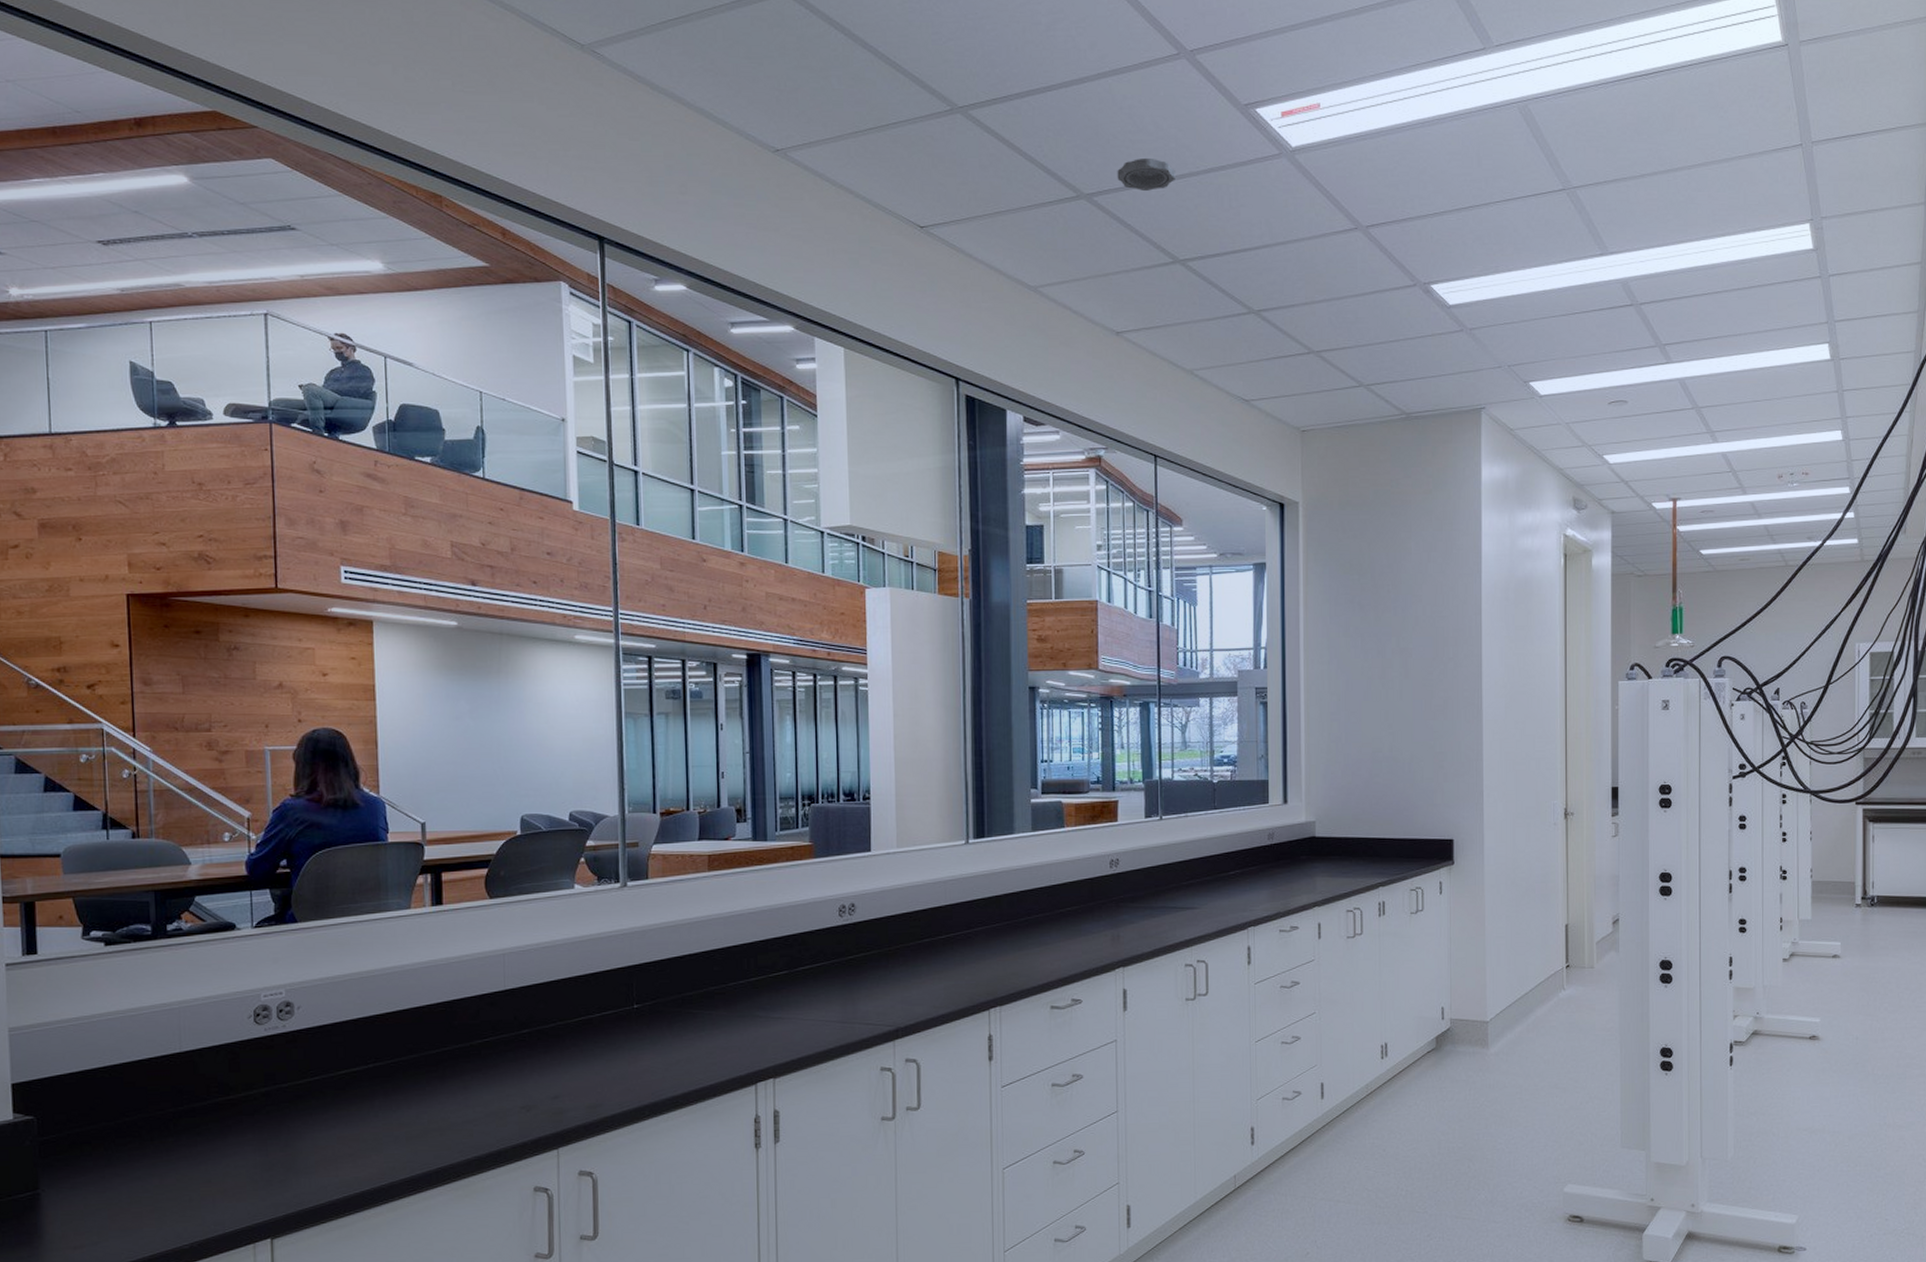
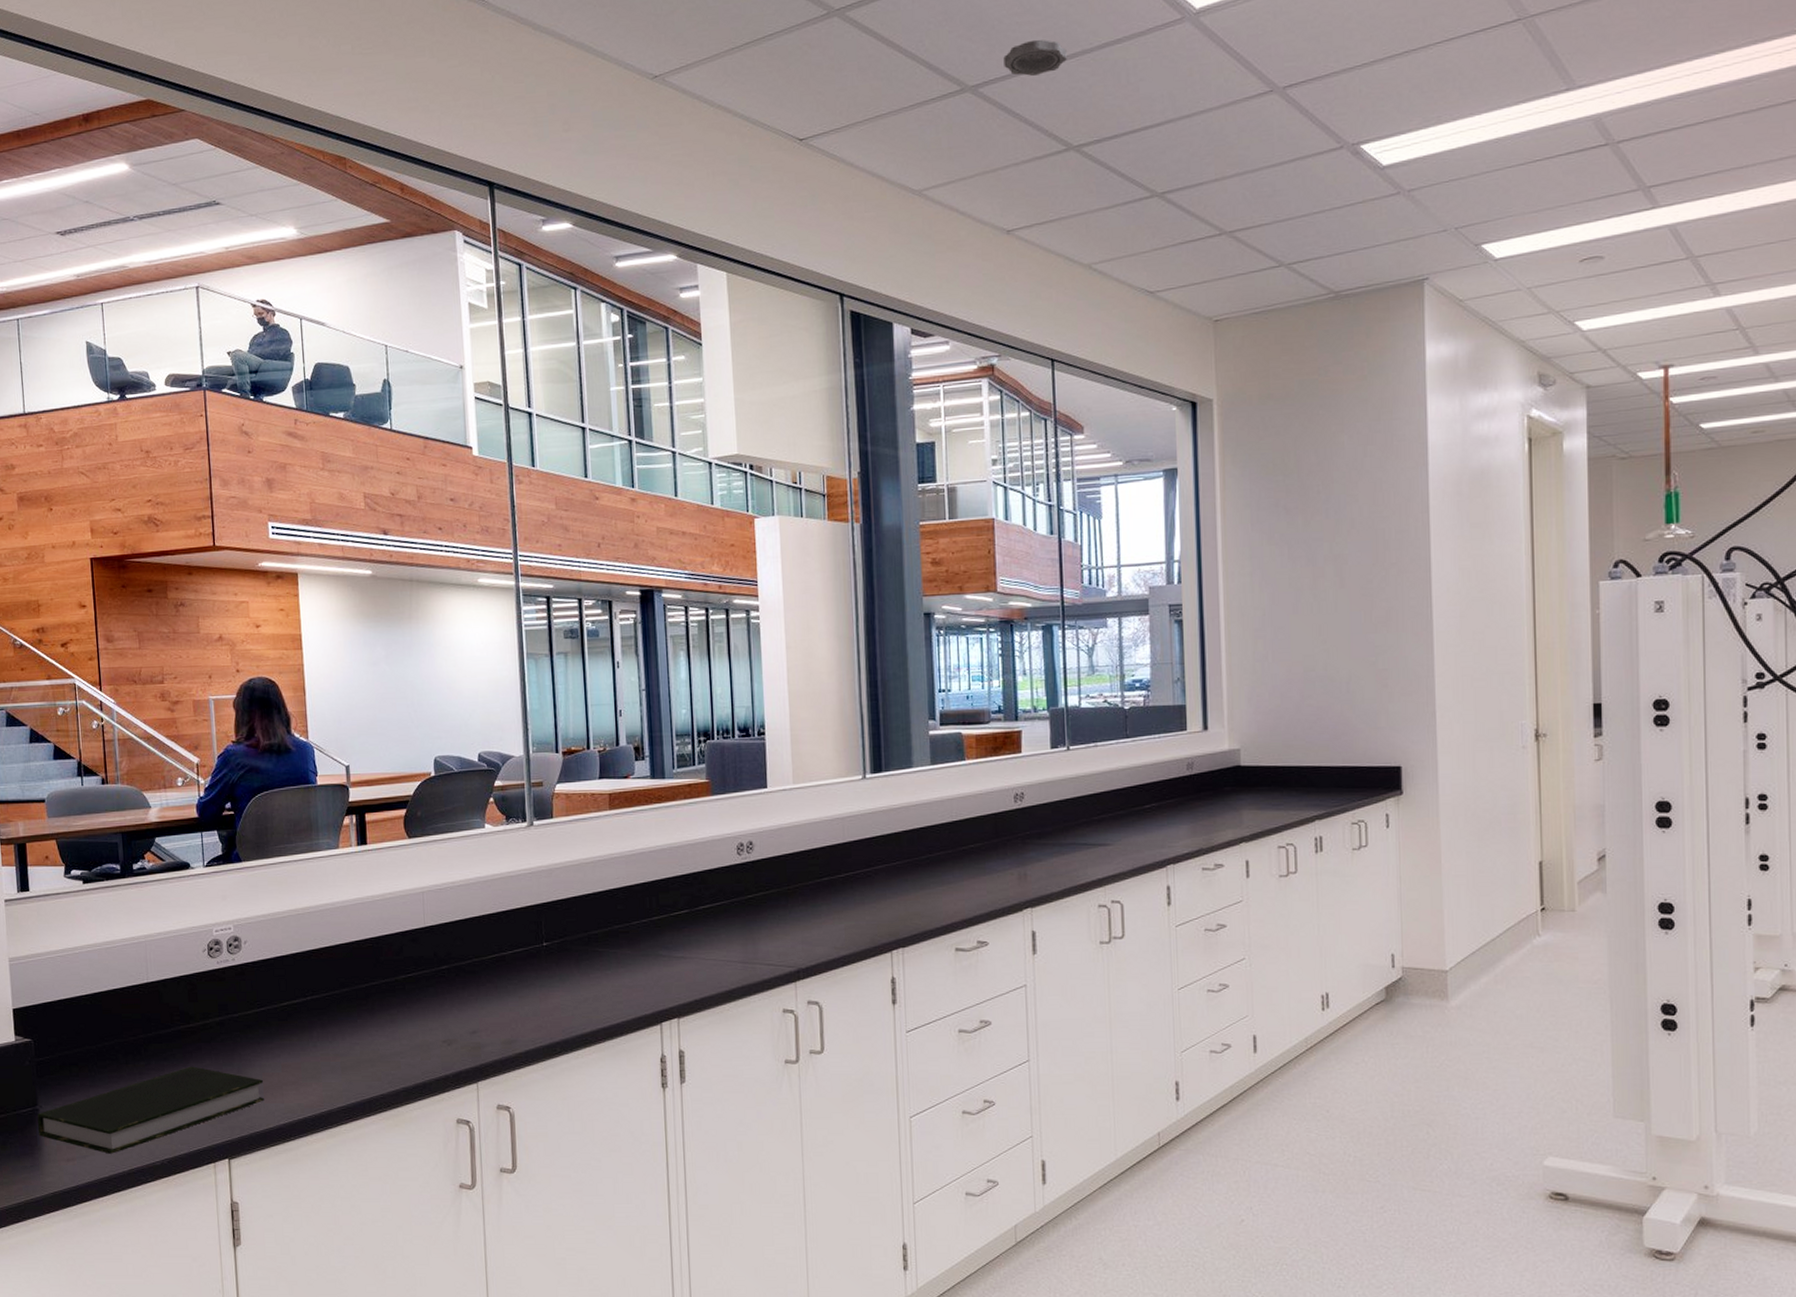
book: none [38,1141,315,1239] -> present [37,1066,264,1154]

